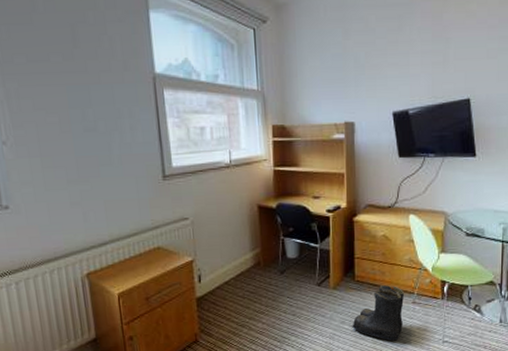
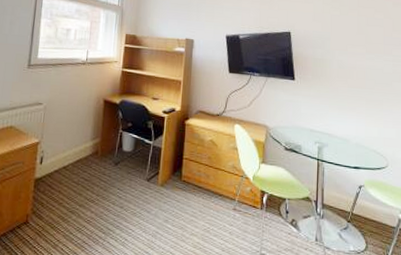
boots: present [352,285,404,341] -> none [174,188,226,247]

